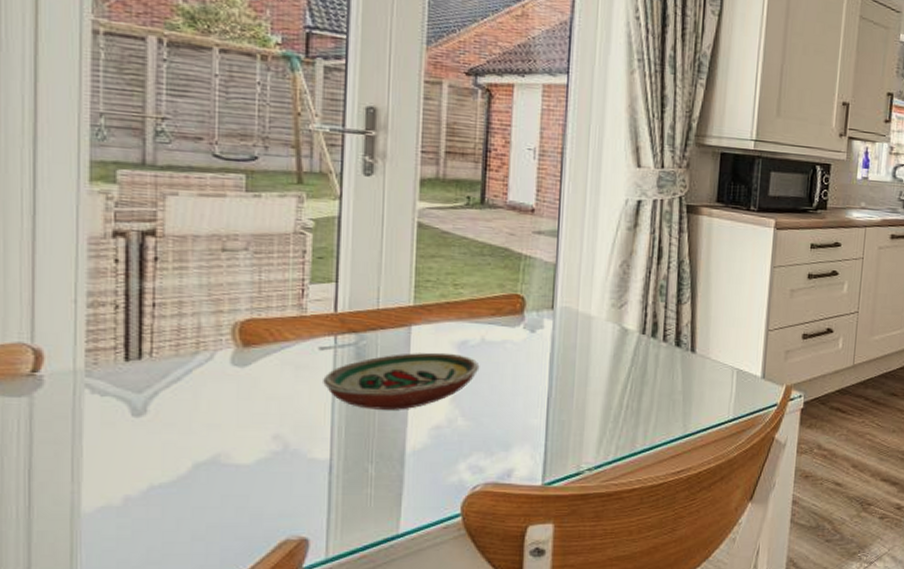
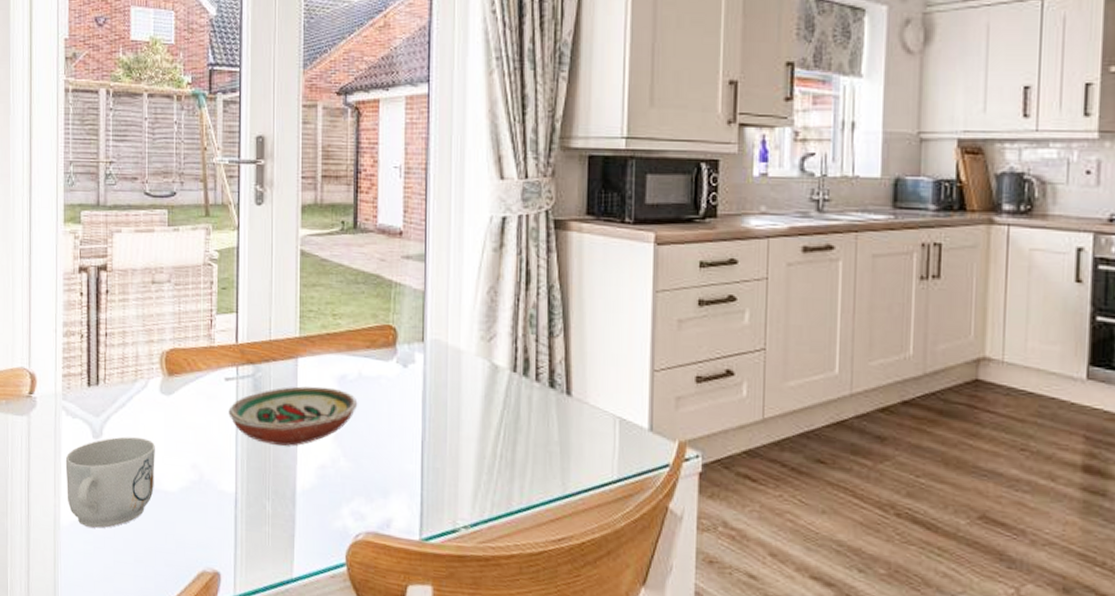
mug: none [89,412,223,511] -> present [65,436,155,529]

